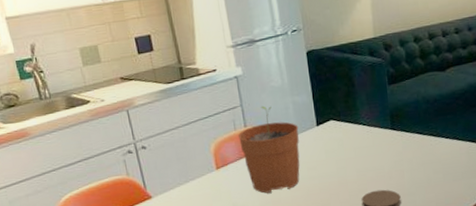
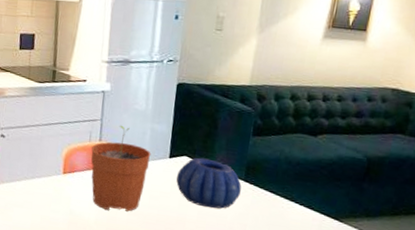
decorative bowl: none [327,117,391,165] -> present [176,157,242,209]

